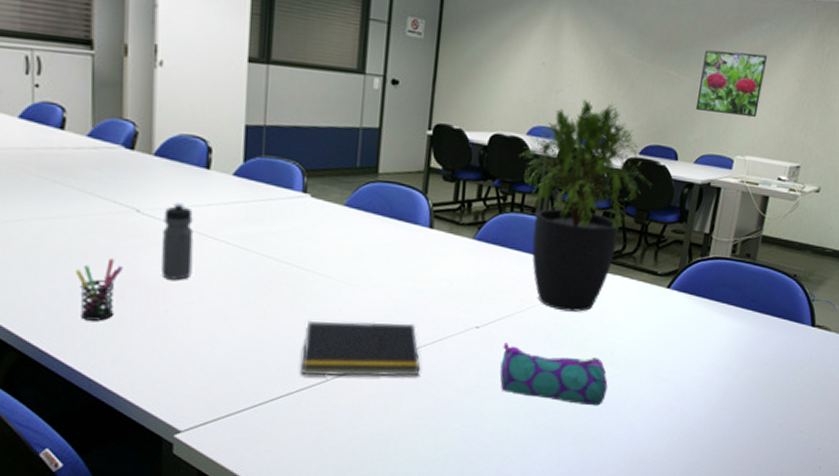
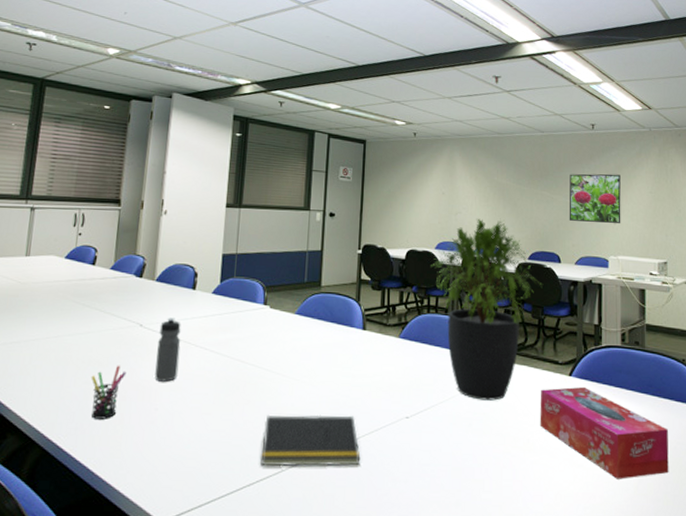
pencil case: present [499,343,608,406] -> none [430,432,528,494]
tissue box: none [627,299,763,393] -> present [540,386,669,480]

